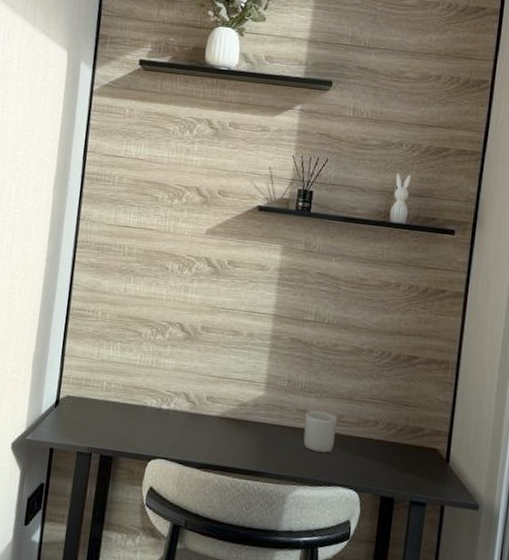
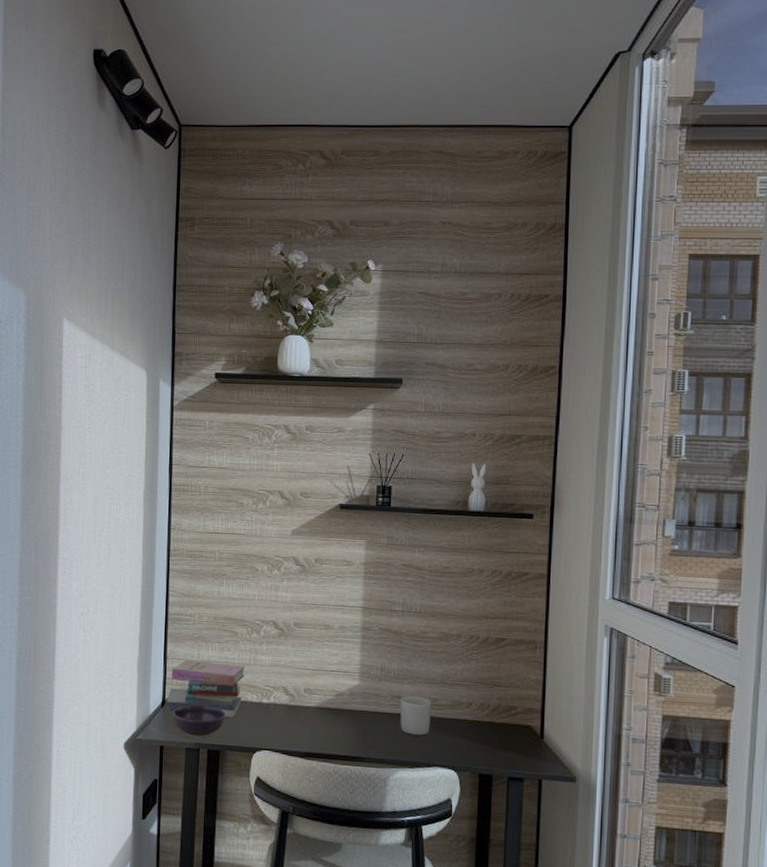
books: none [60,358,147,423] -> present [166,659,245,718]
bowl: none [66,406,122,442] -> present [173,705,226,738]

